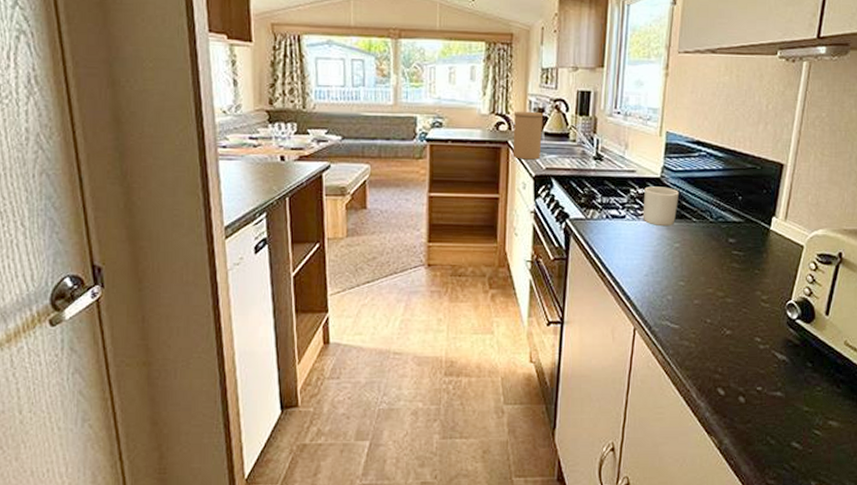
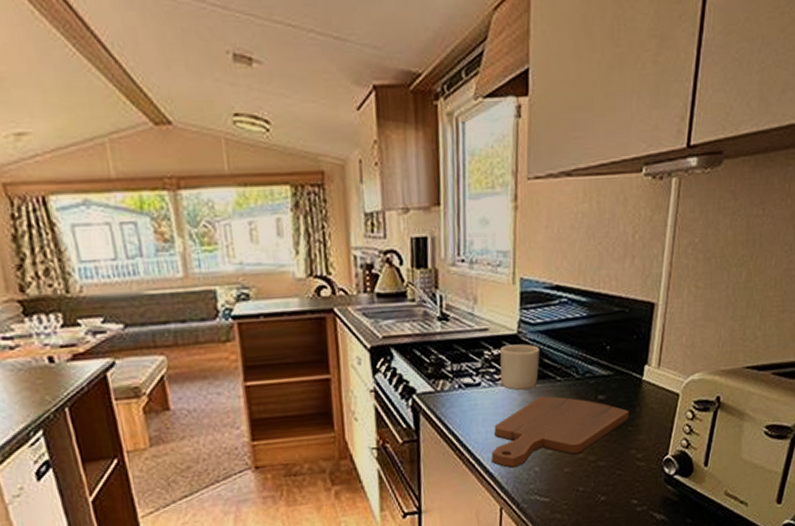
canister: present [512,111,544,160] -> none [336,268,375,330]
cutting board: none [630,233,757,294] -> present [491,396,629,469]

